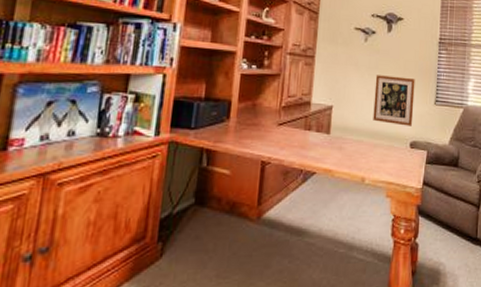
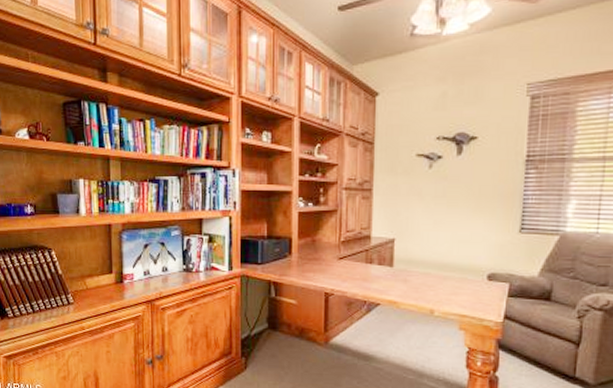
wall art: present [373,75,415,126] -> none [441,204,494,257]

